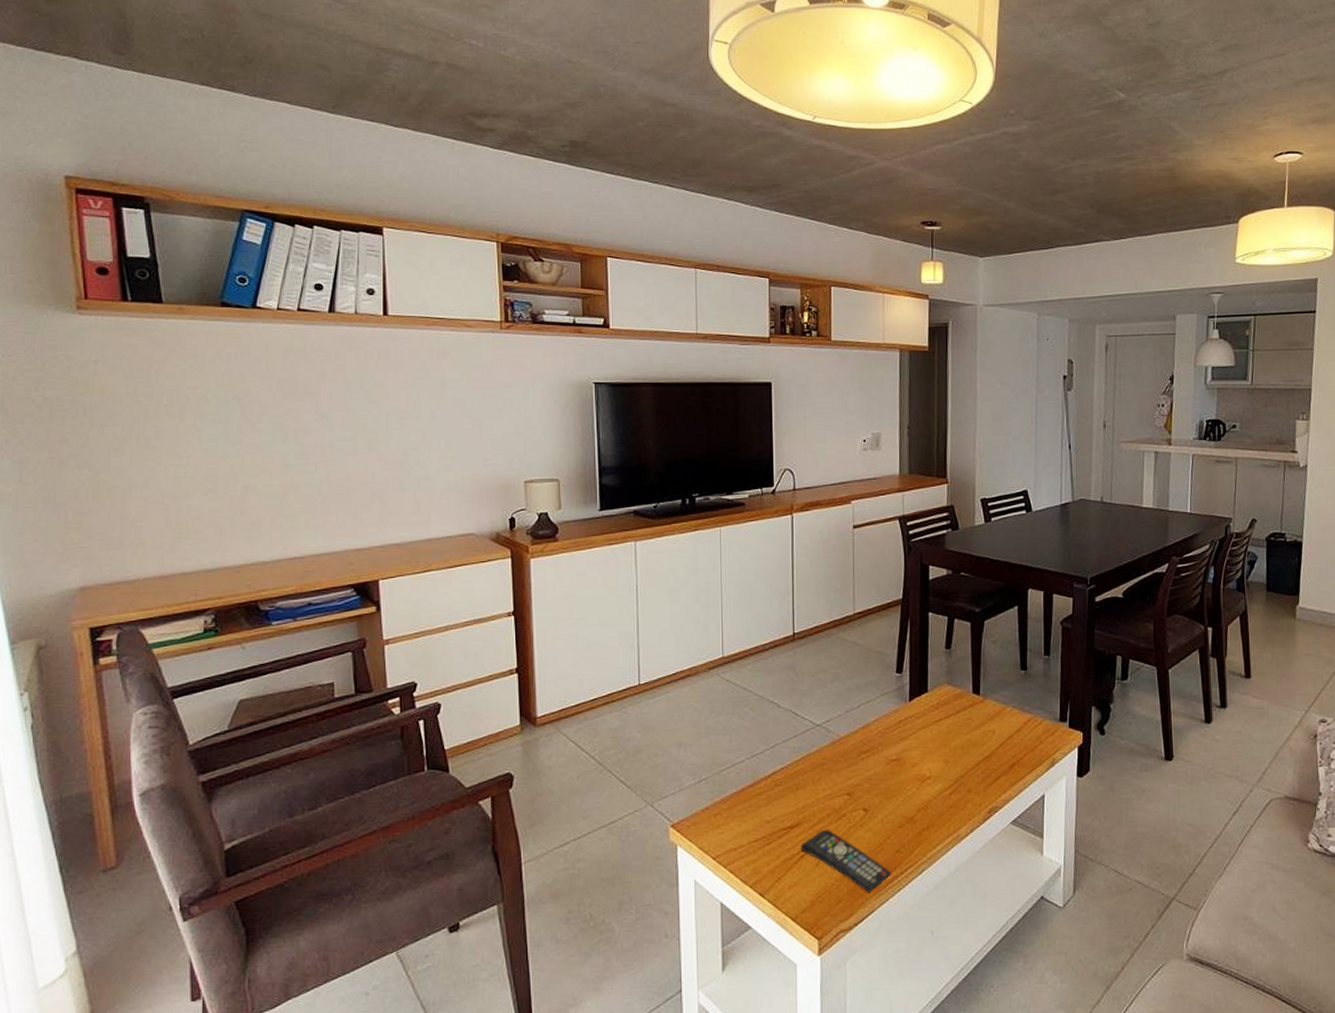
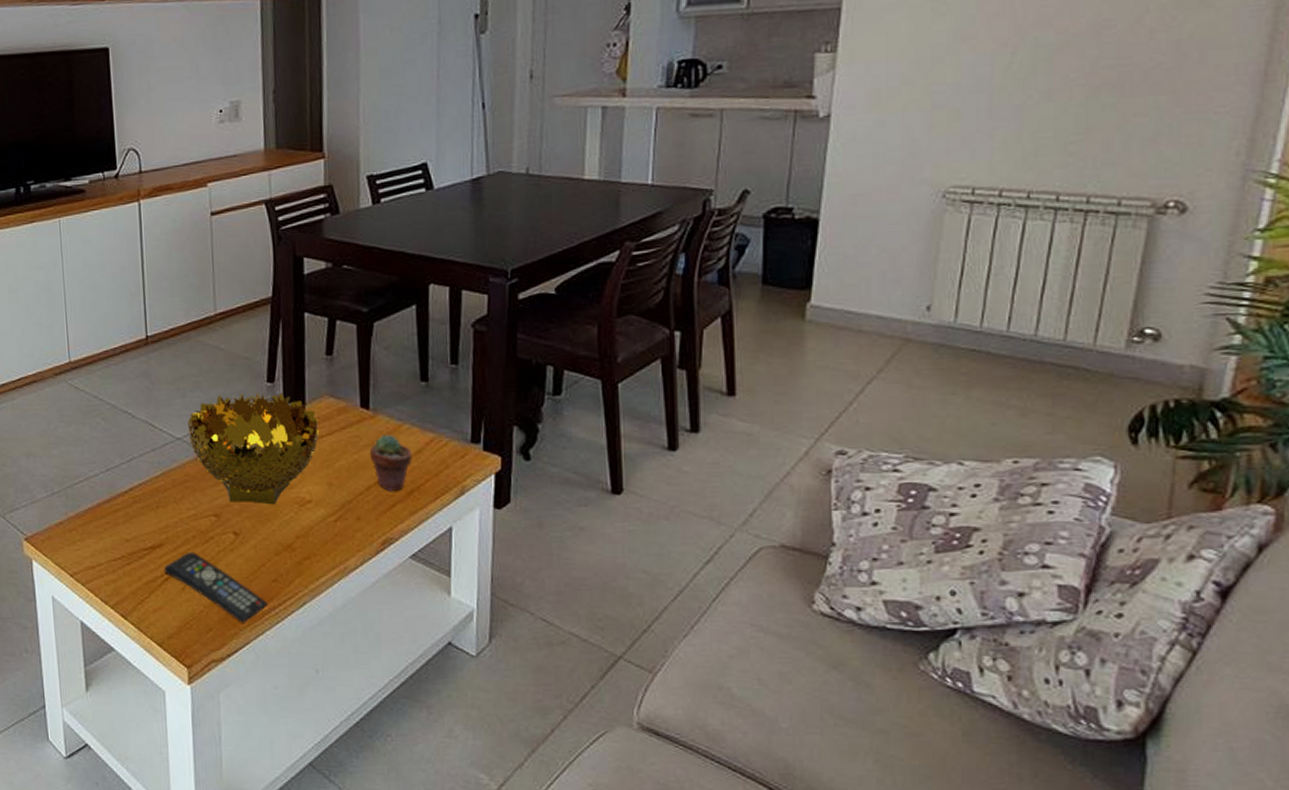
decorative bowl: none [826,682,938,782] -> present [187,392,319,505]
potted succulent: none [980,716,1013,765] -> present [370,435,412,491]

